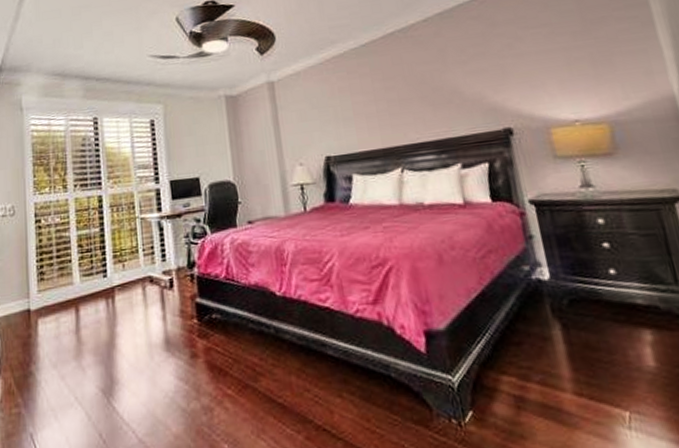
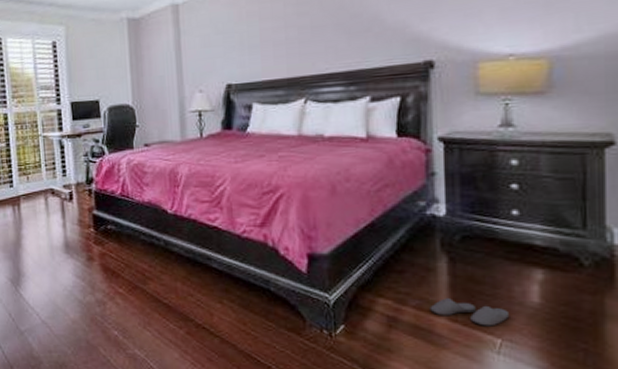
slippers: none [553,369,632,398] -> present [430,298,510,327]

